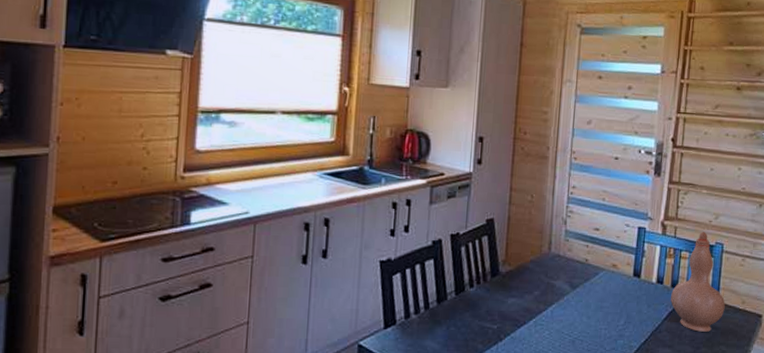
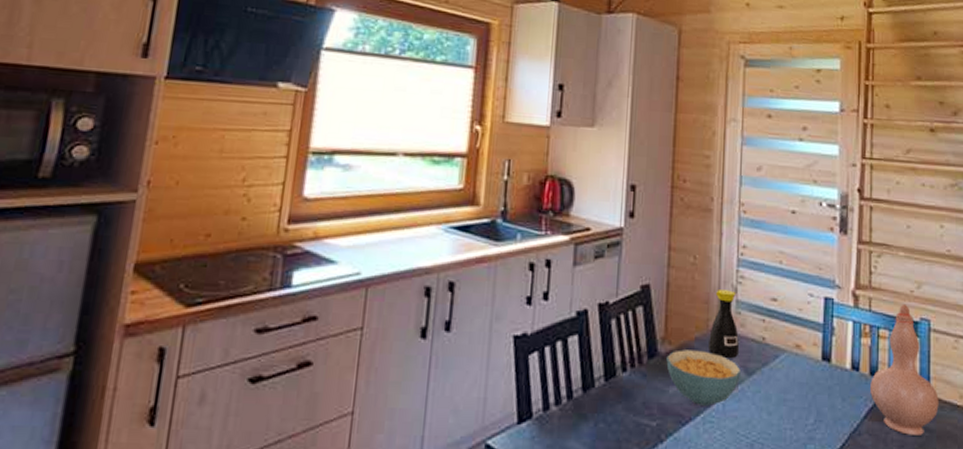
cereal bowl: none [506,270,567,312] -> present [666,350,741,406]
bottle: none [541,222,567,276] -> present [709,290,740,358]

